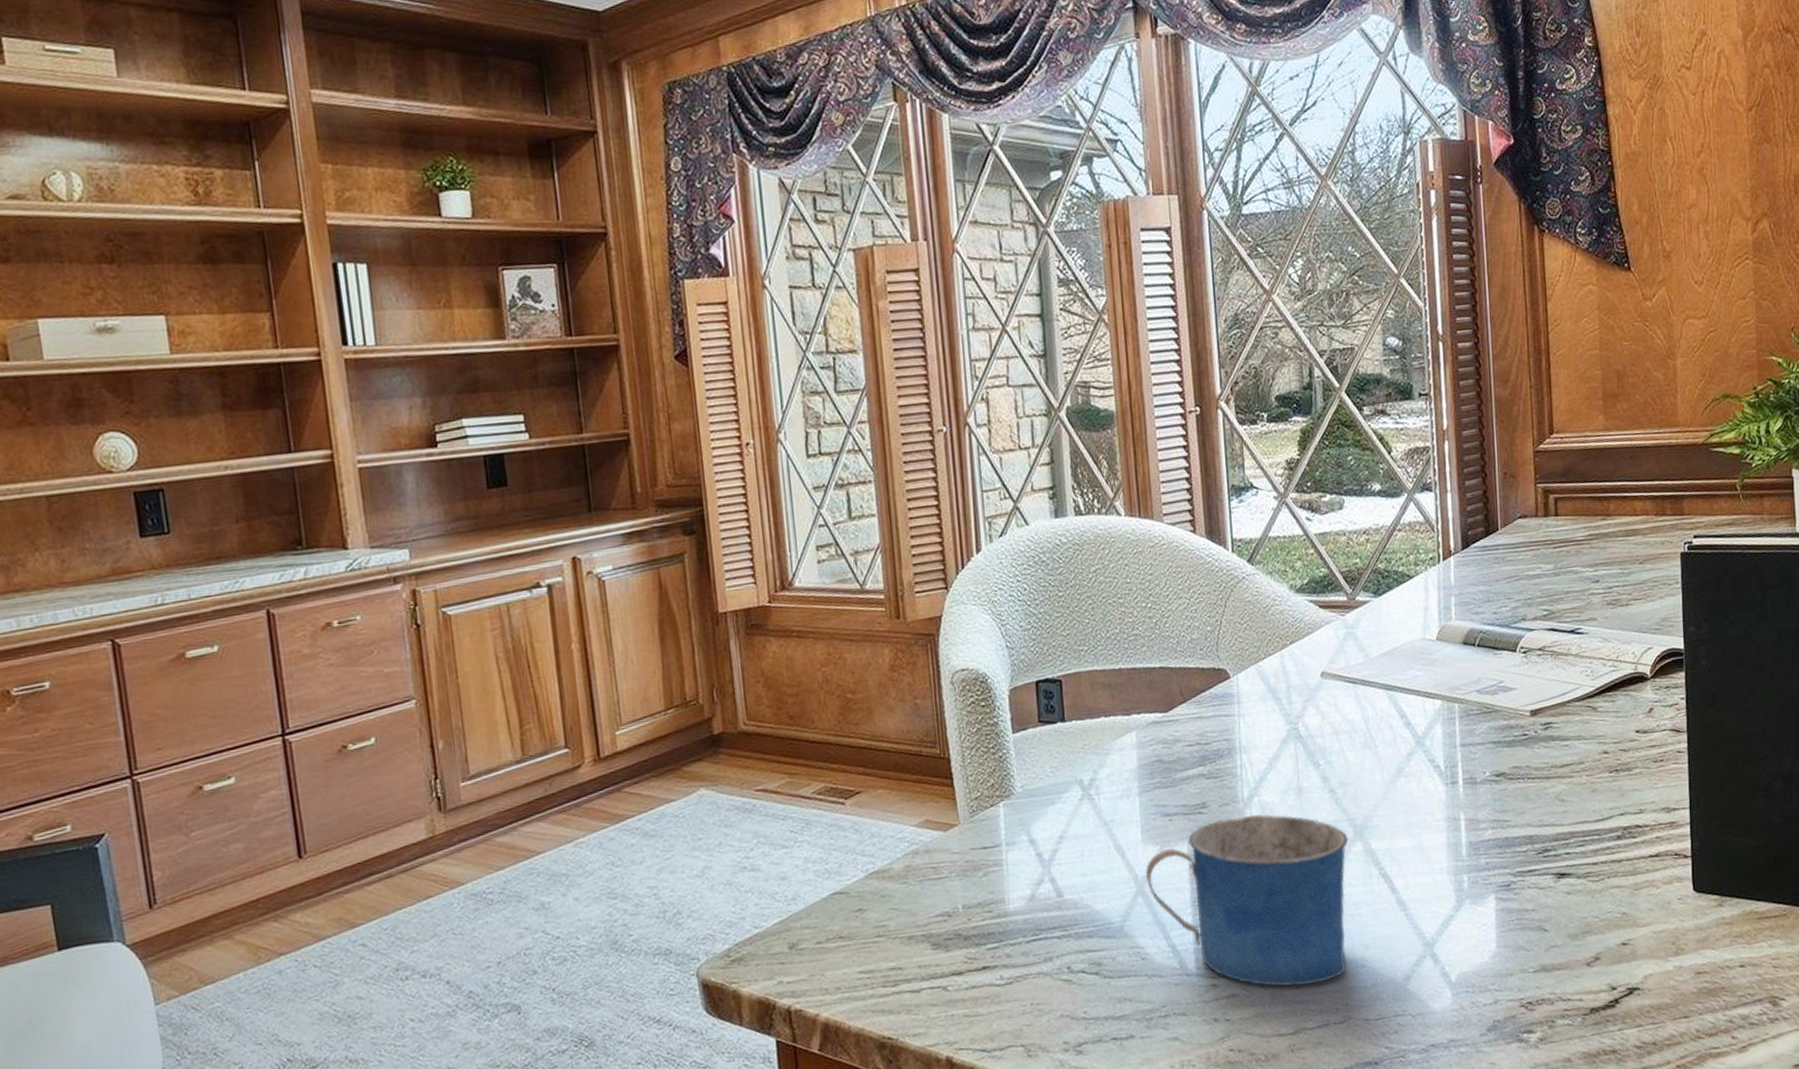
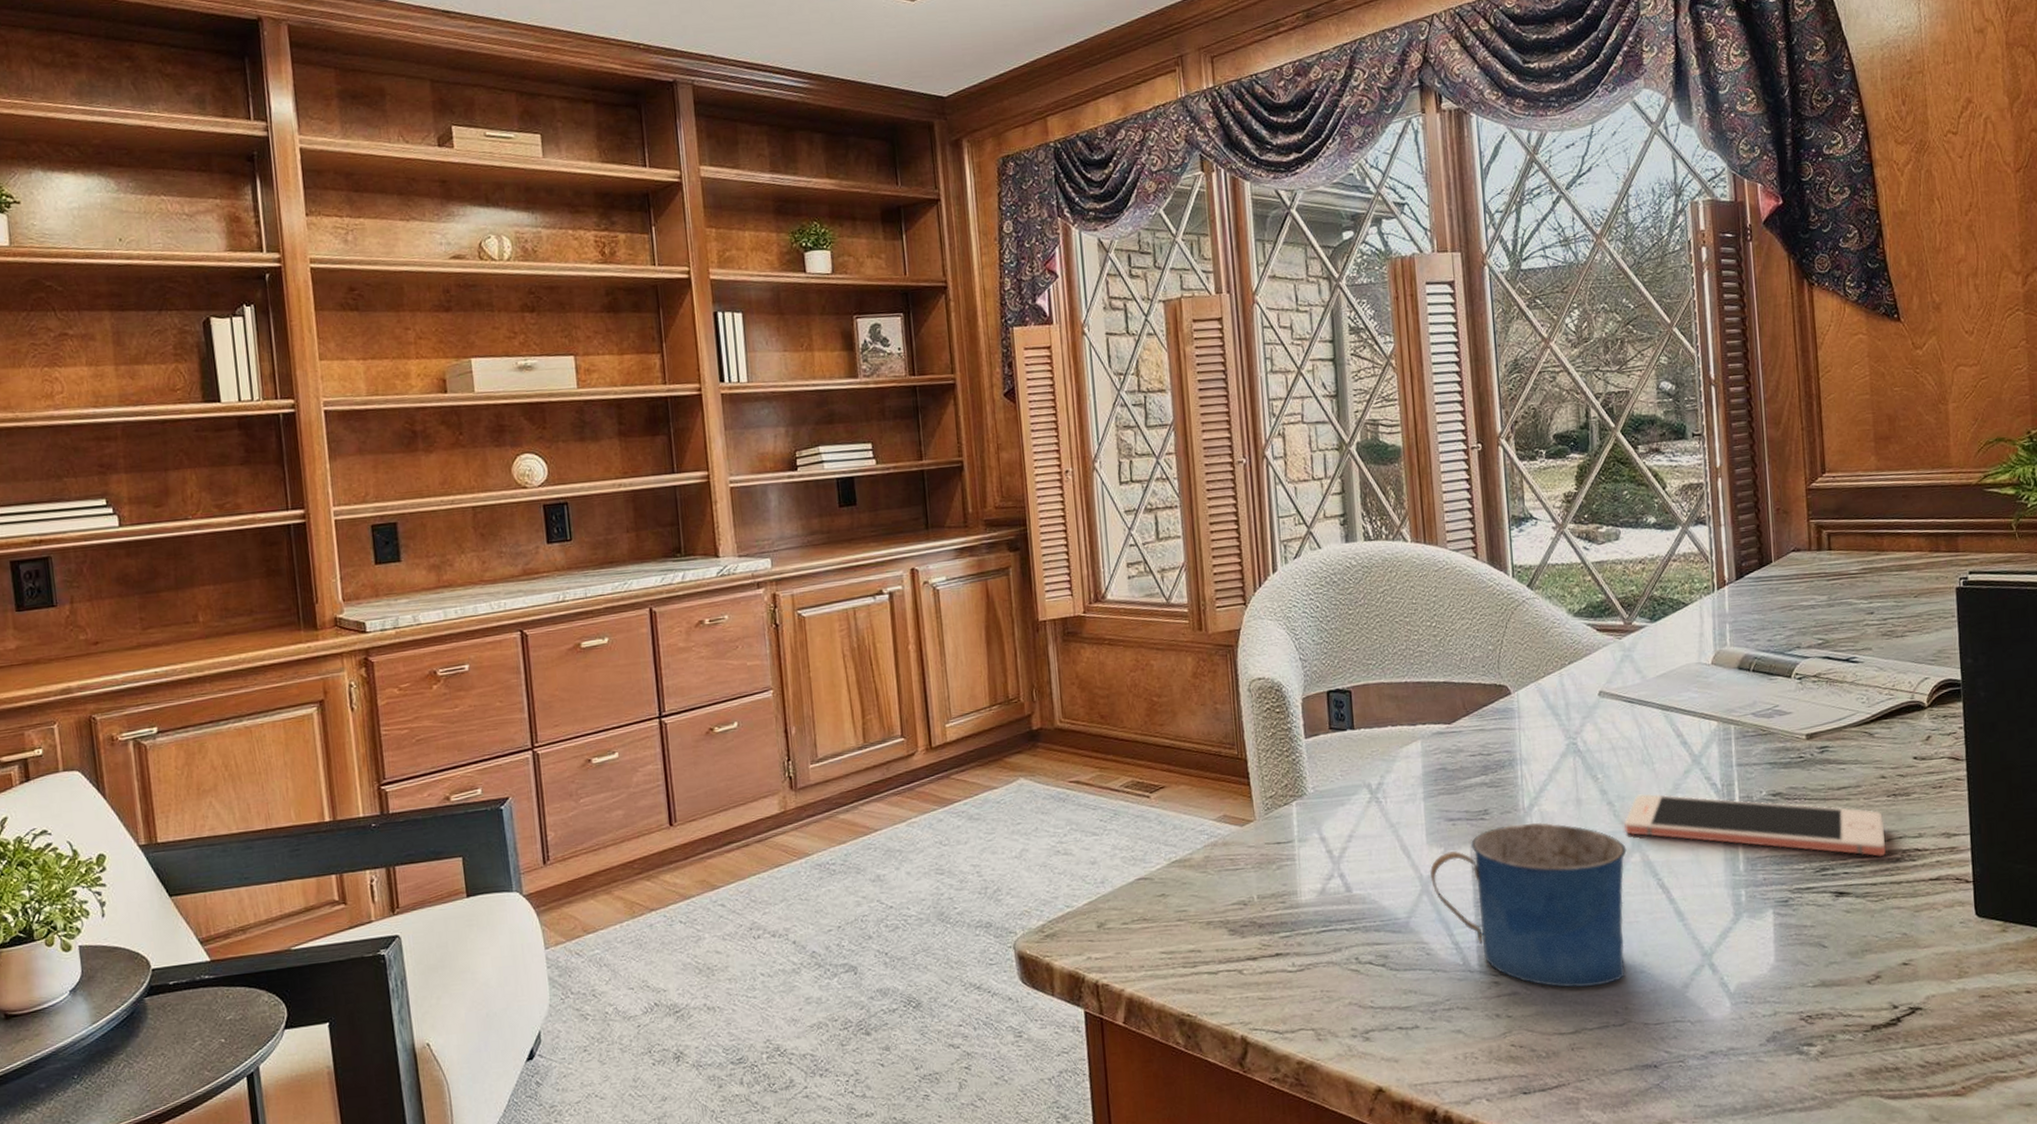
cell phone: none [1346,778,1607,835] -> present [1624,793,1886,857]

